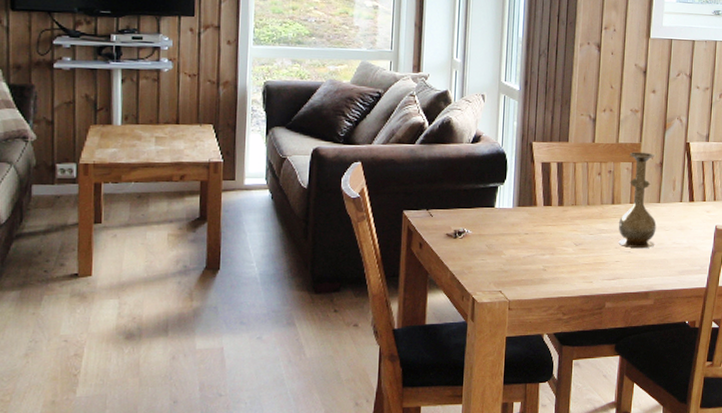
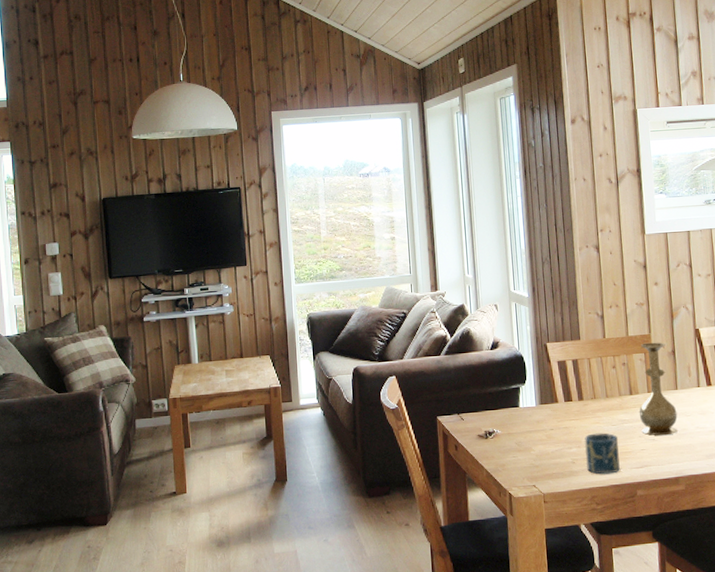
cup: none [557,241,593,284] -> present [584,433,620,475]

